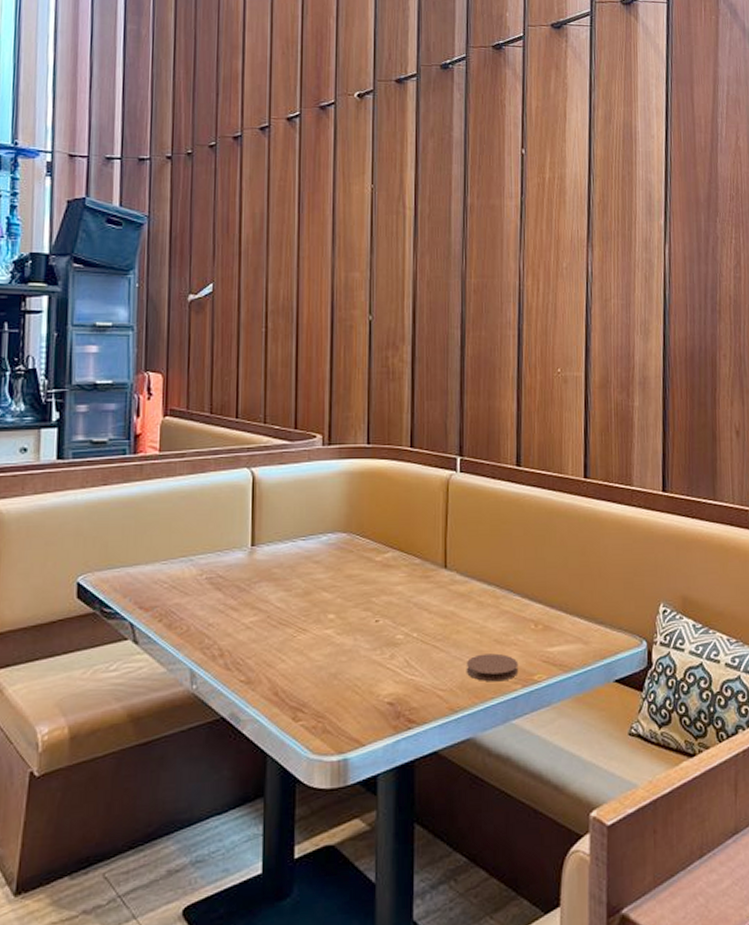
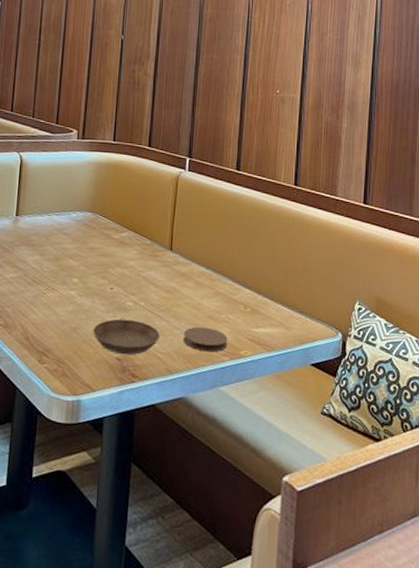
saucer: none [357,655,438,698] -> present [93,319,160,355]

